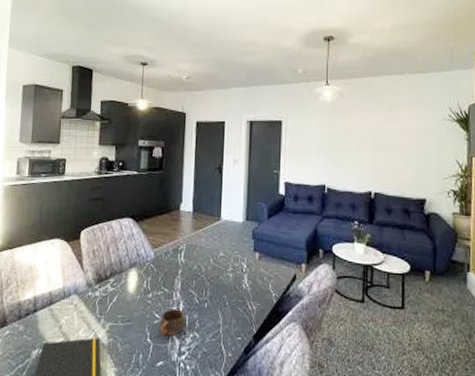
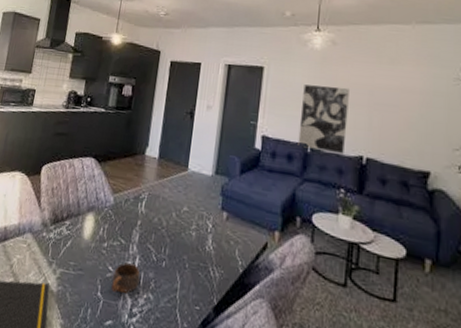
wall art: none [316,133,357,192] -> present [298,84,349,155]

